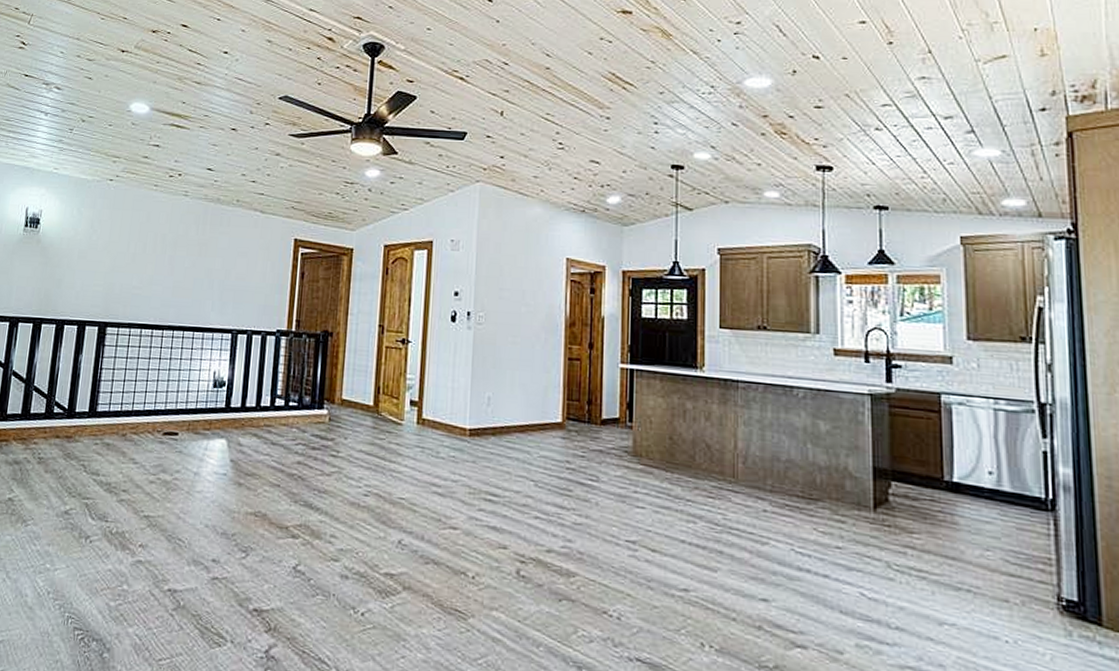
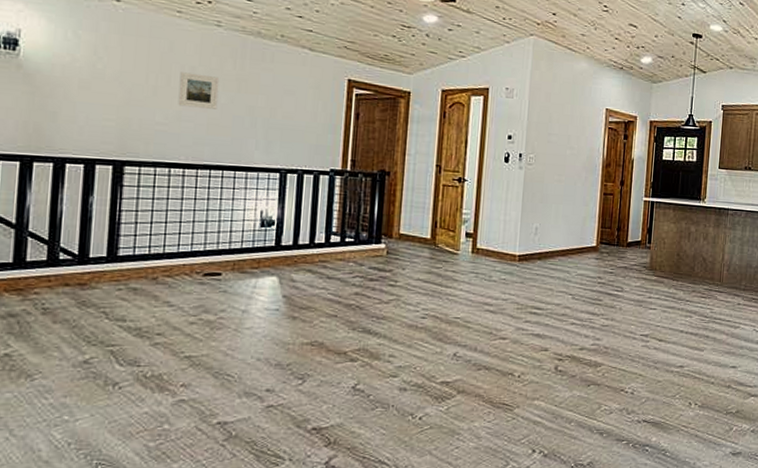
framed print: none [151,239,185,273] -> present [178,72,220,109]

